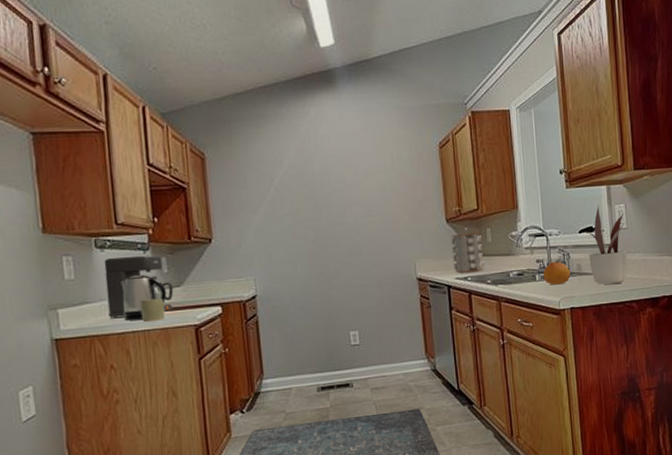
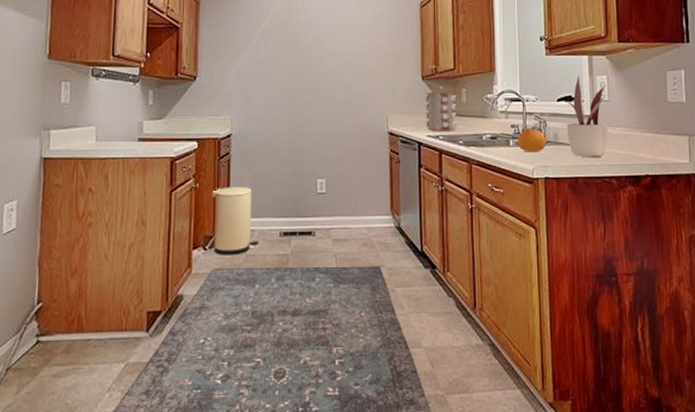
coffee maker: present [104,255,174,319] -> none [94,86,156,144]
kettle: present [120,274,167,322] -> none [107,104,149,148]
mug: present [140,298,166,323] -> none [123,129,146,151]
pedal bin: none [242,347,298,416] -> present [212,187,260,255]

